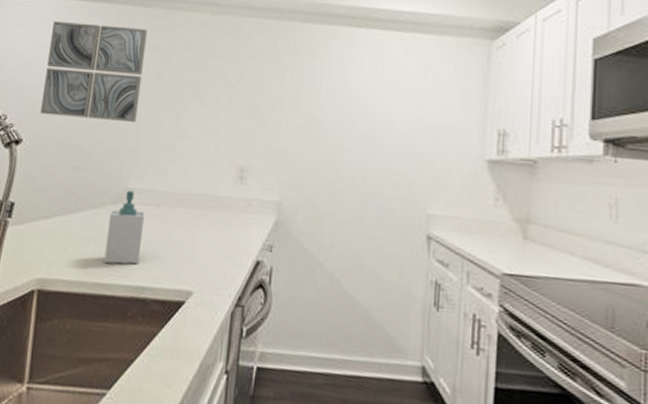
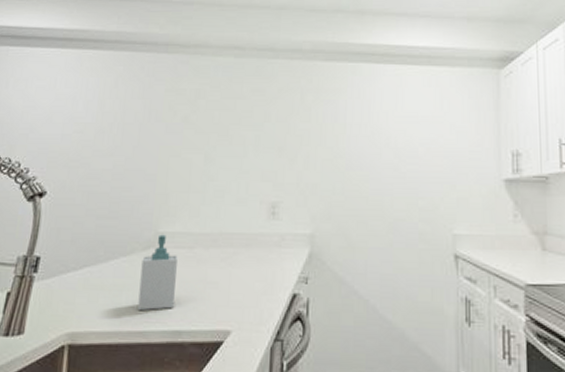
wall art: present [40,20,148,123] -> none [65,71,173,168]

